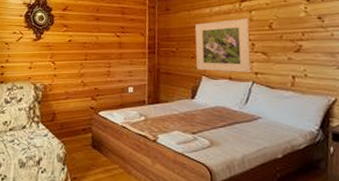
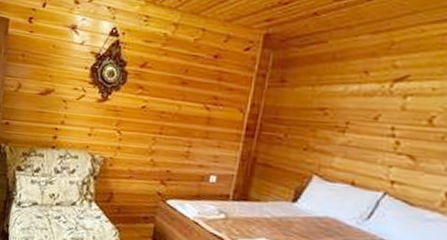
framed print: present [194,19,251,73] -> none [307,104,400,181]

